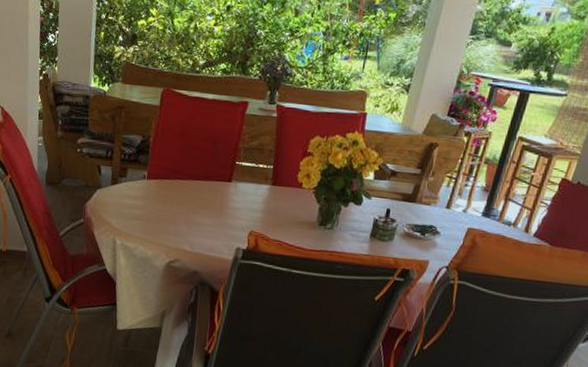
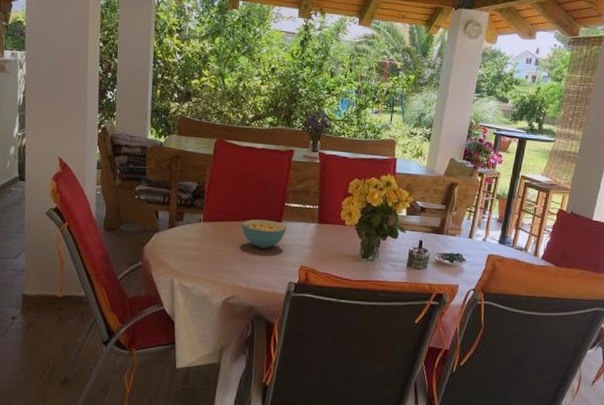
cereal bowl: none [188,178,237,211] -> present [242,219,287,248]

